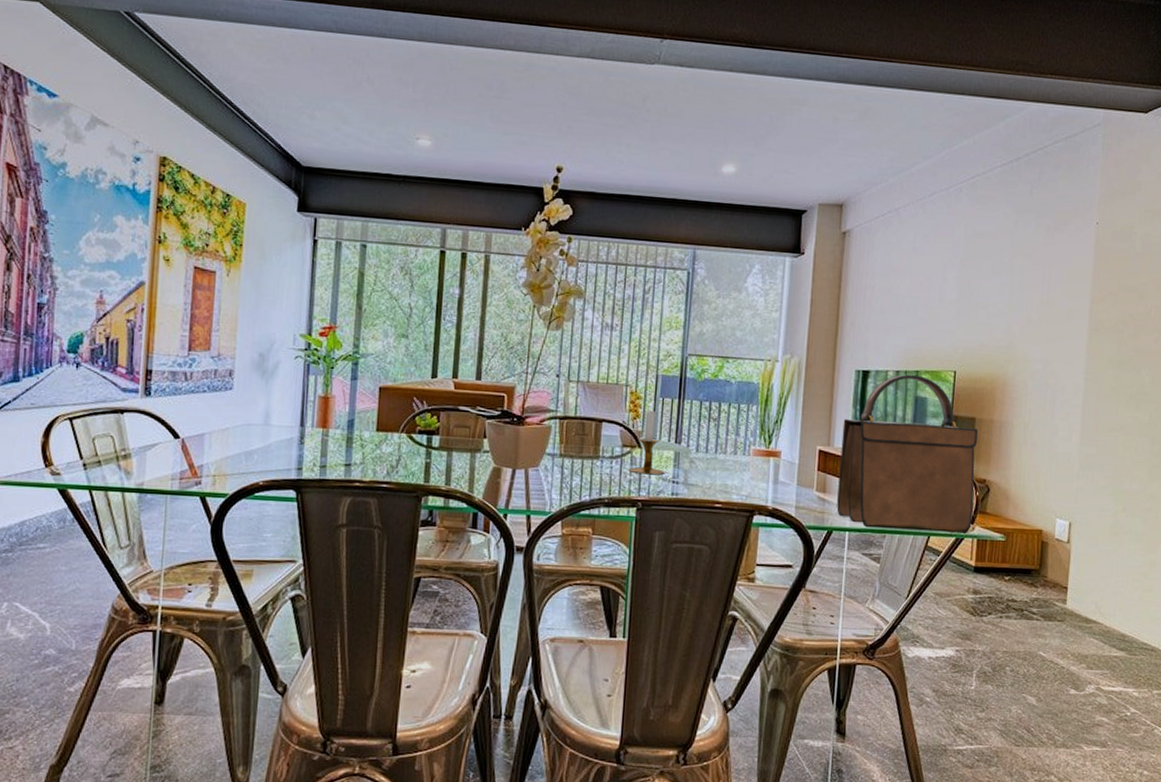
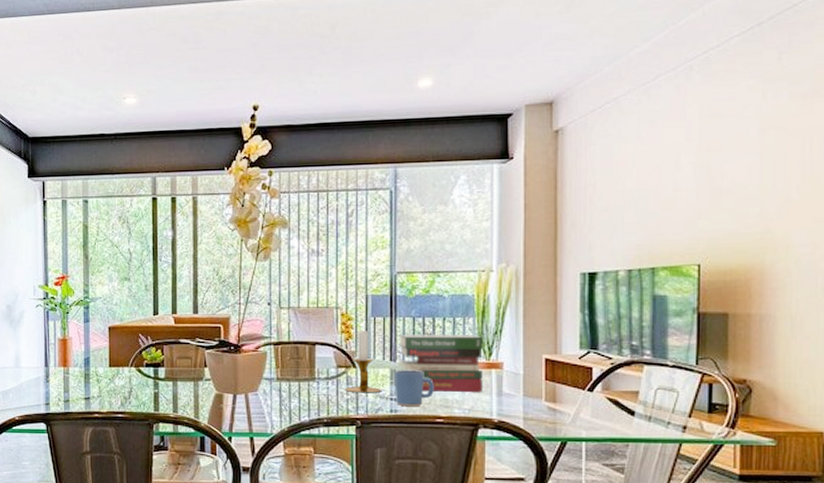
mug: none [677,453,715,491] -> present [394,370,434,407]
books: none [683,417,764,479] -> present [398,335,483,392]
handbag: present [837,374,978,533] -> none [570,272,733,439]

